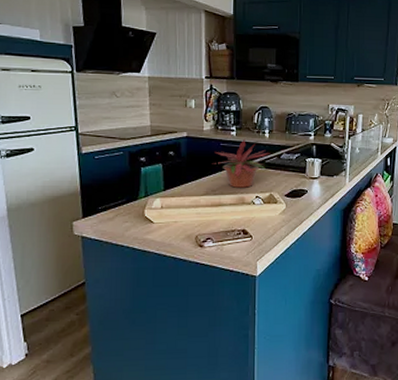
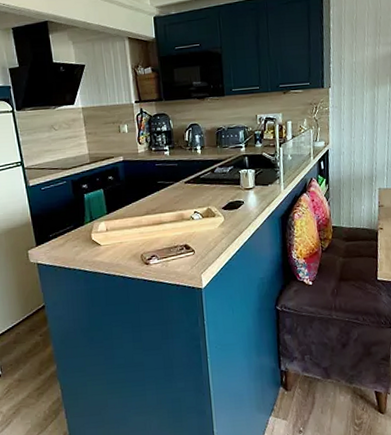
potted plant: present [214,138,271,188] -> none [151,156,205,205]

